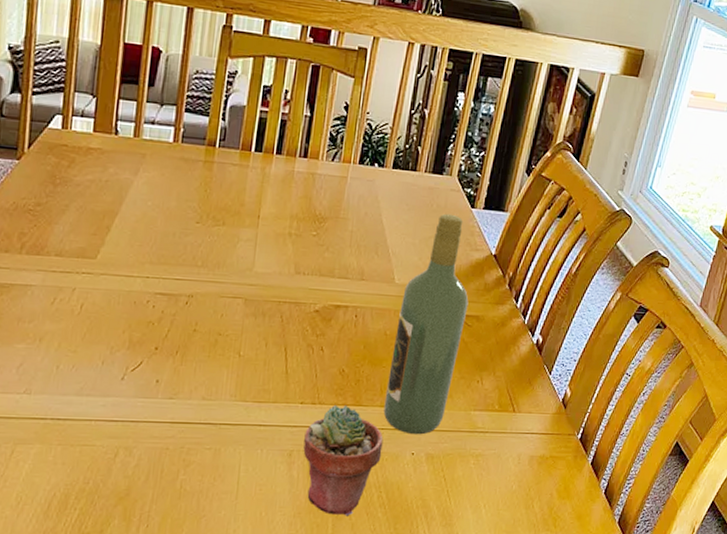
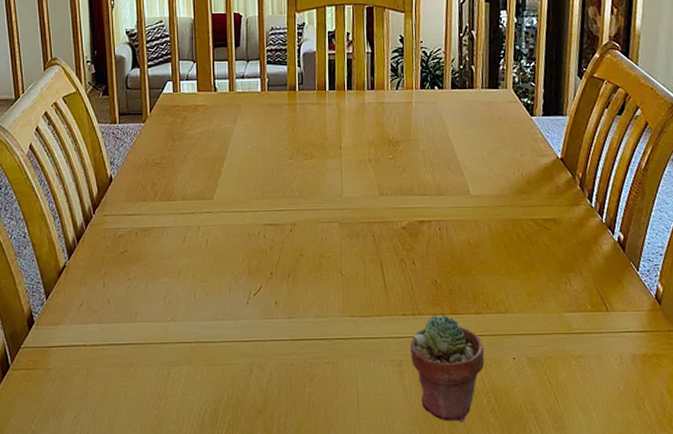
wine bottle: present [383,213,469,435] -> none [478,124,544,340]

